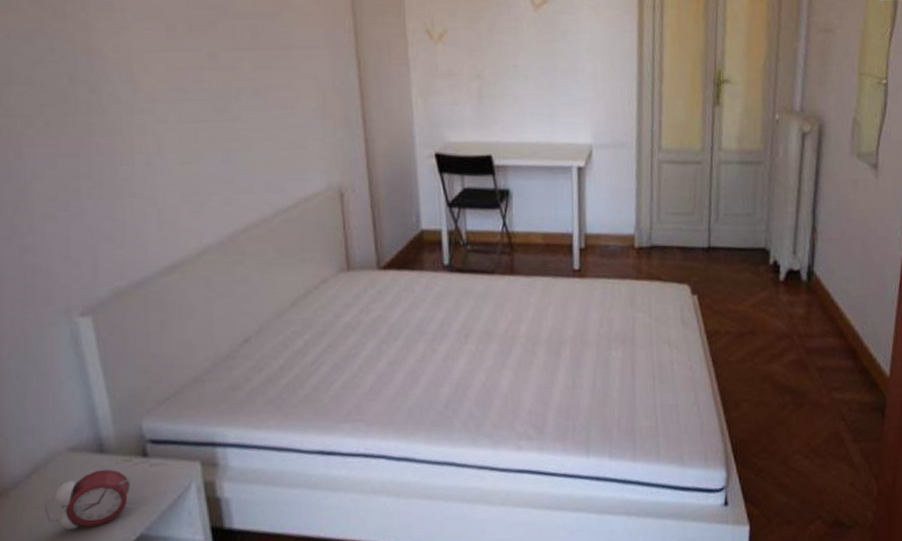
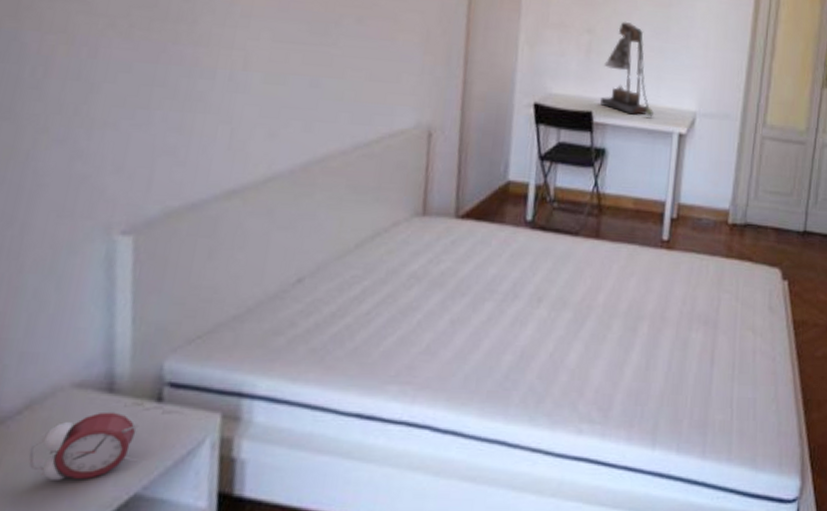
desk lamp: none [497,62,552,156] -> present [599,21,655,119]

